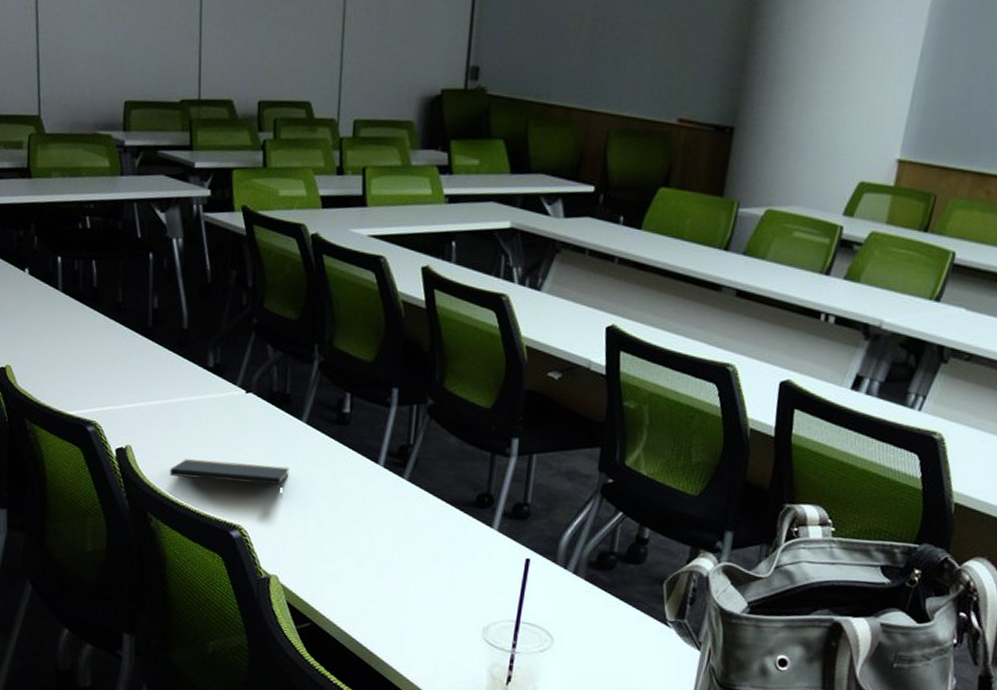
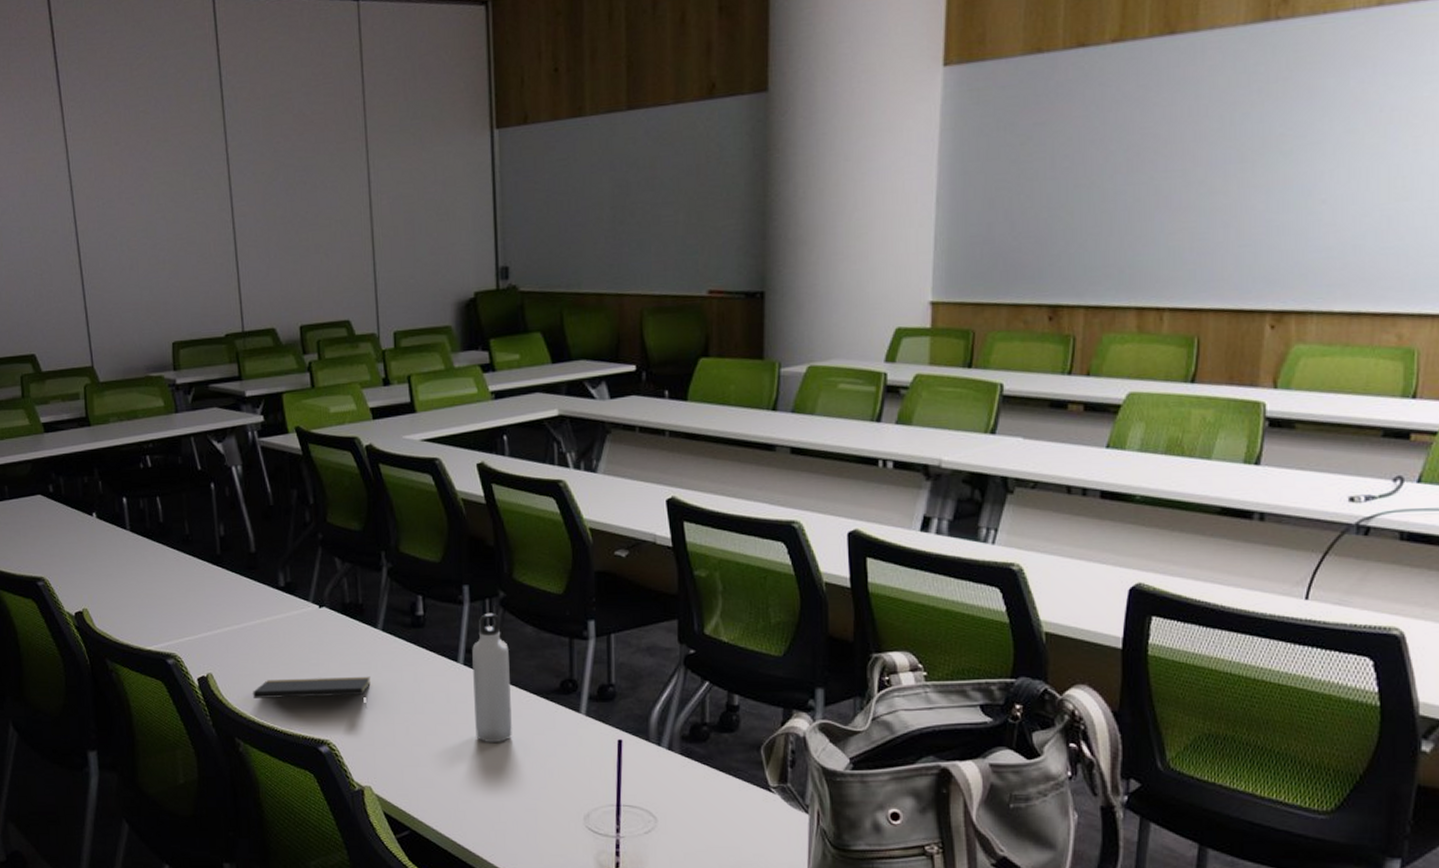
water bottle: none [387,418,430,548] -> present [472,612,512,742]

